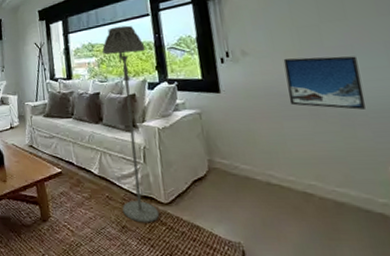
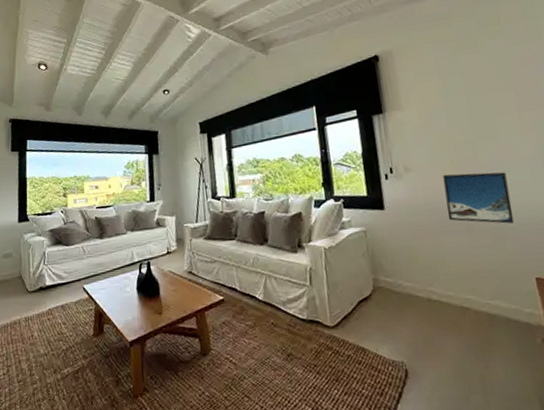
floor lamp: present [102,25,160,223] -> none [268,140,326,349]

